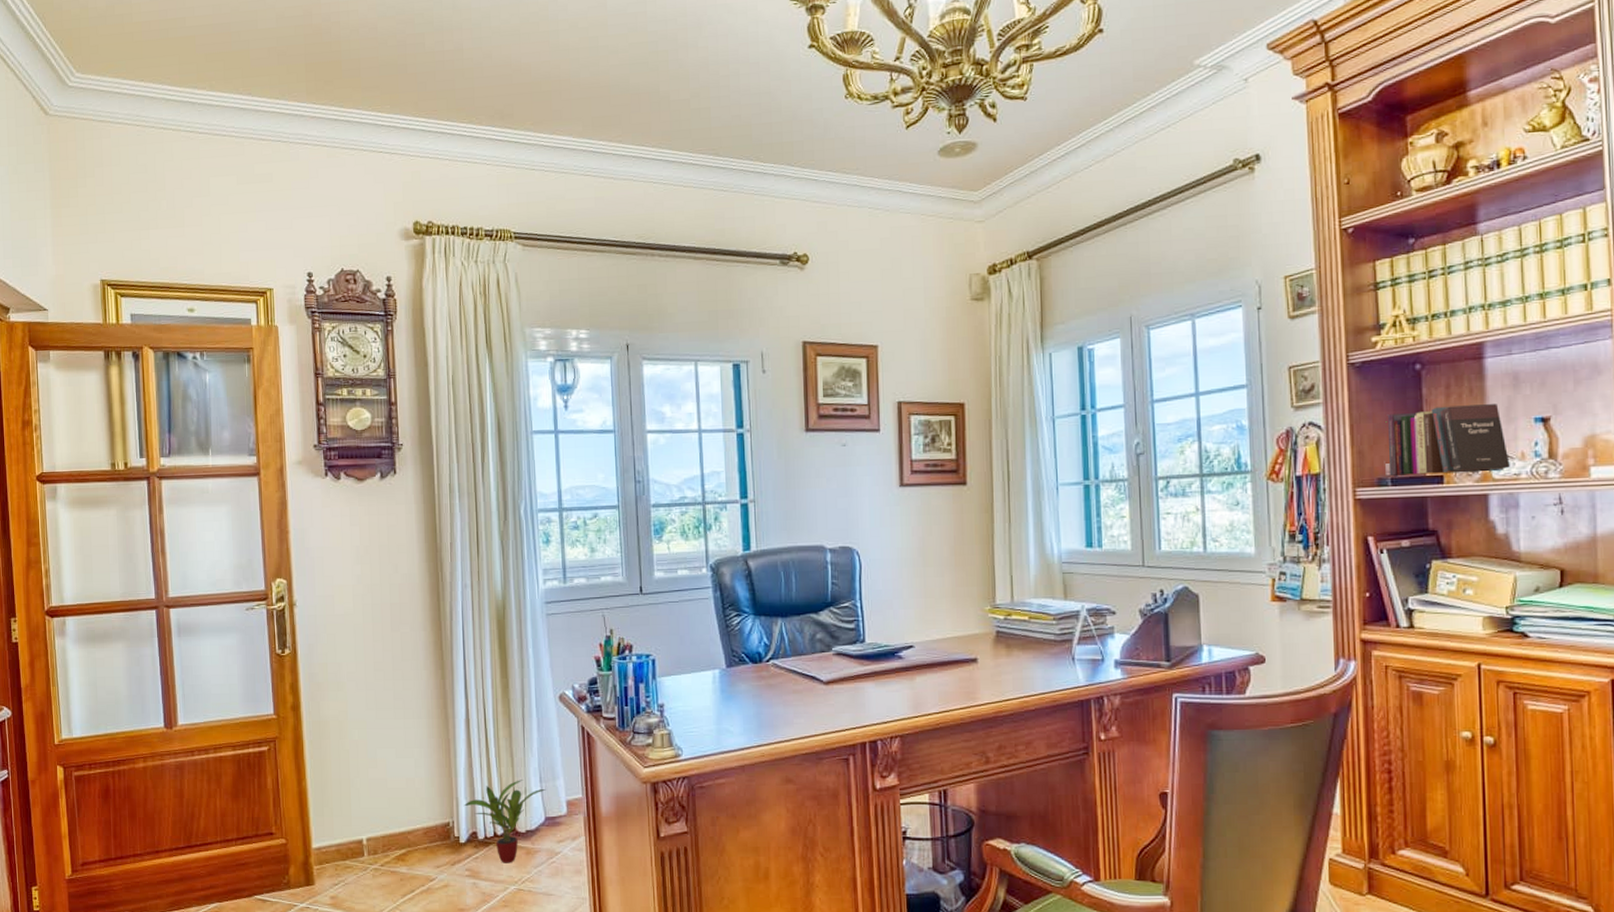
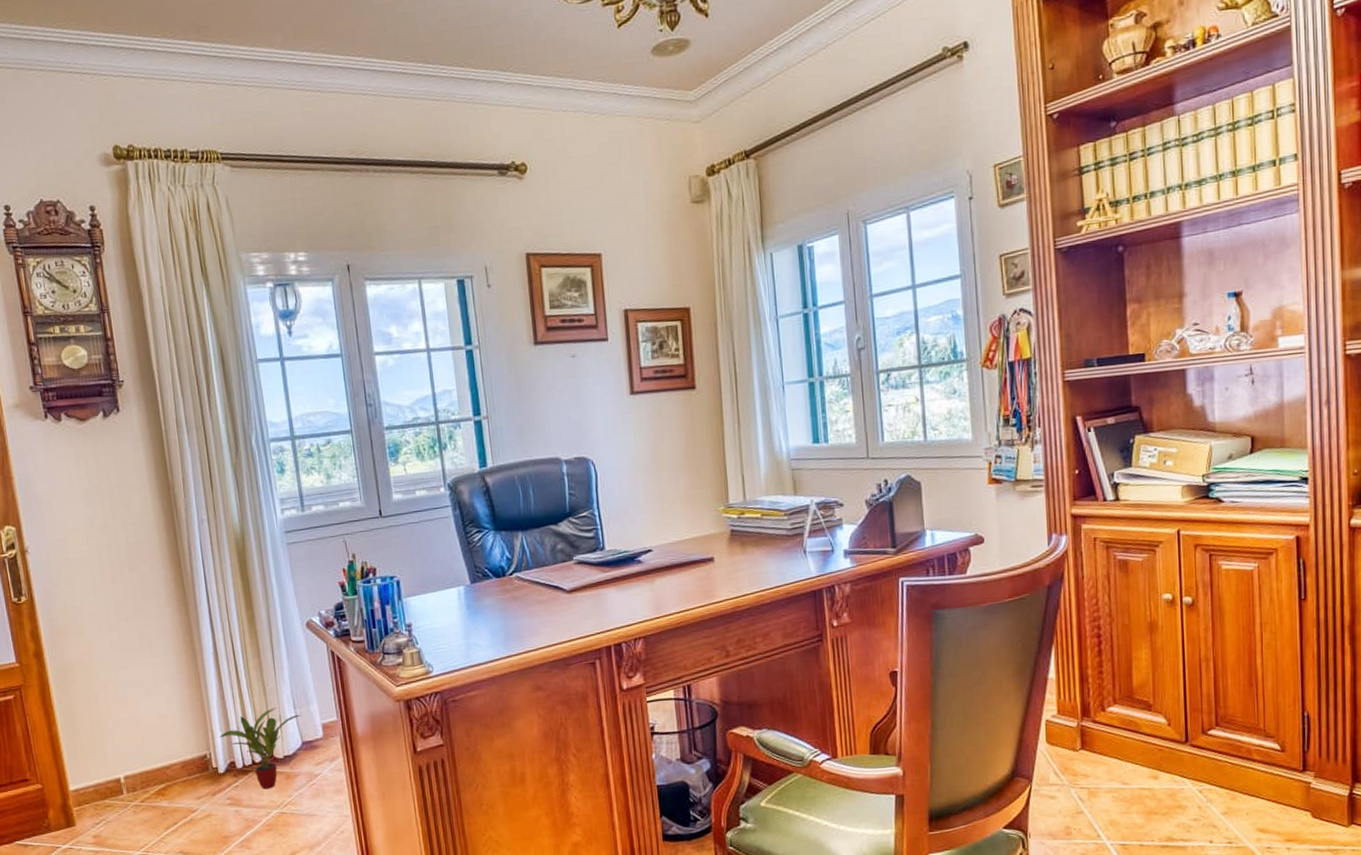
books: present [1385,404,1510,476] -> none [1091,281,1205,357]

